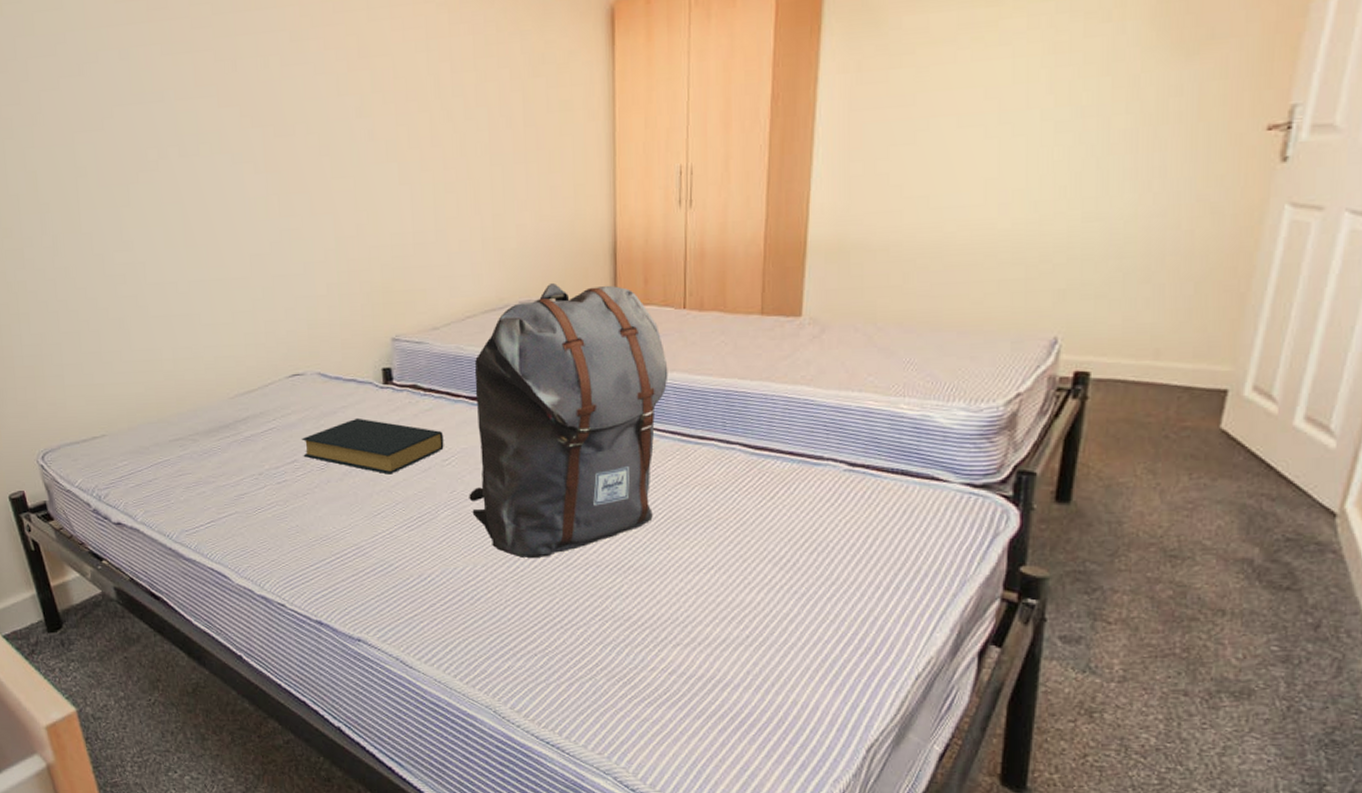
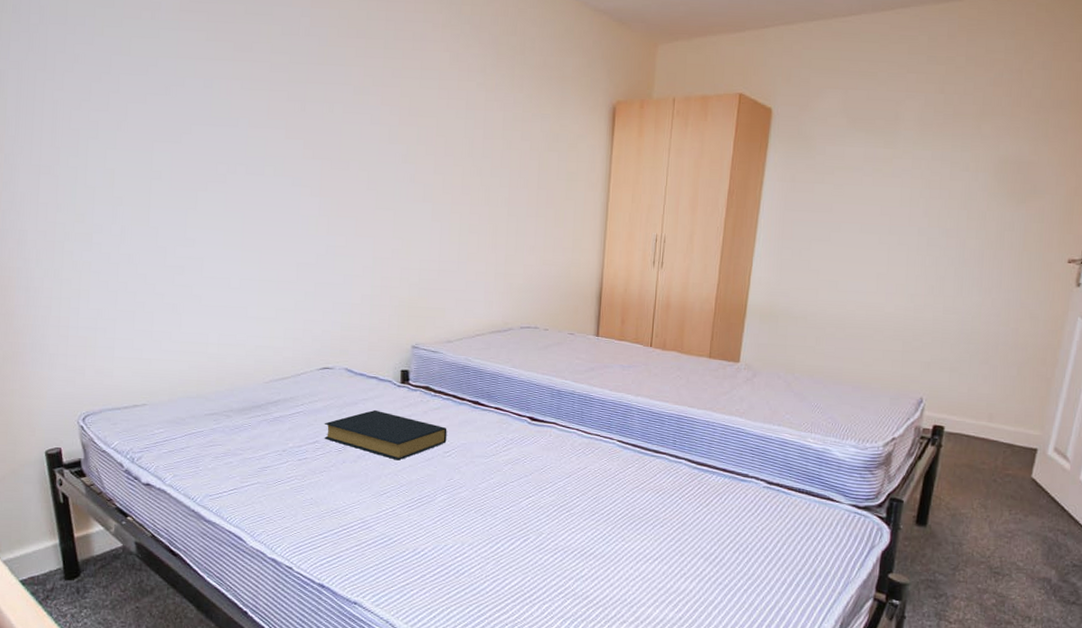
backpack: present [469,282,668,558] -> none [463,314,635,541]

